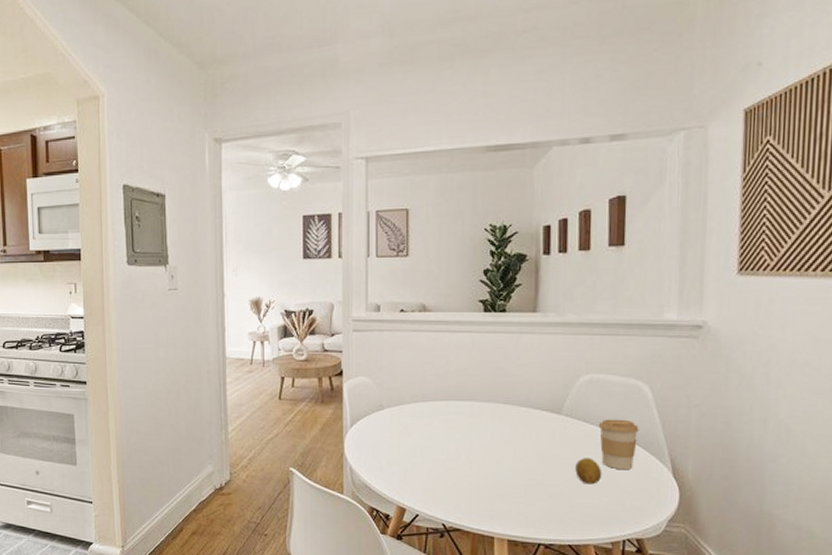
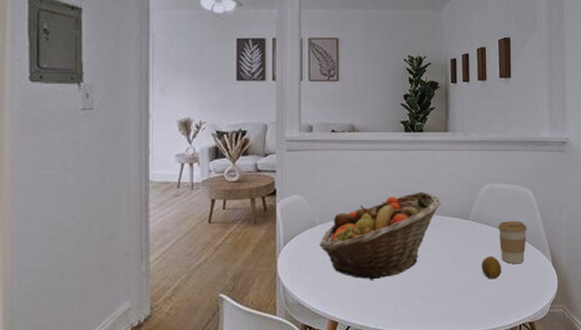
fruit basket: none [387,379,527,470] -> present [320,191,442,280]

